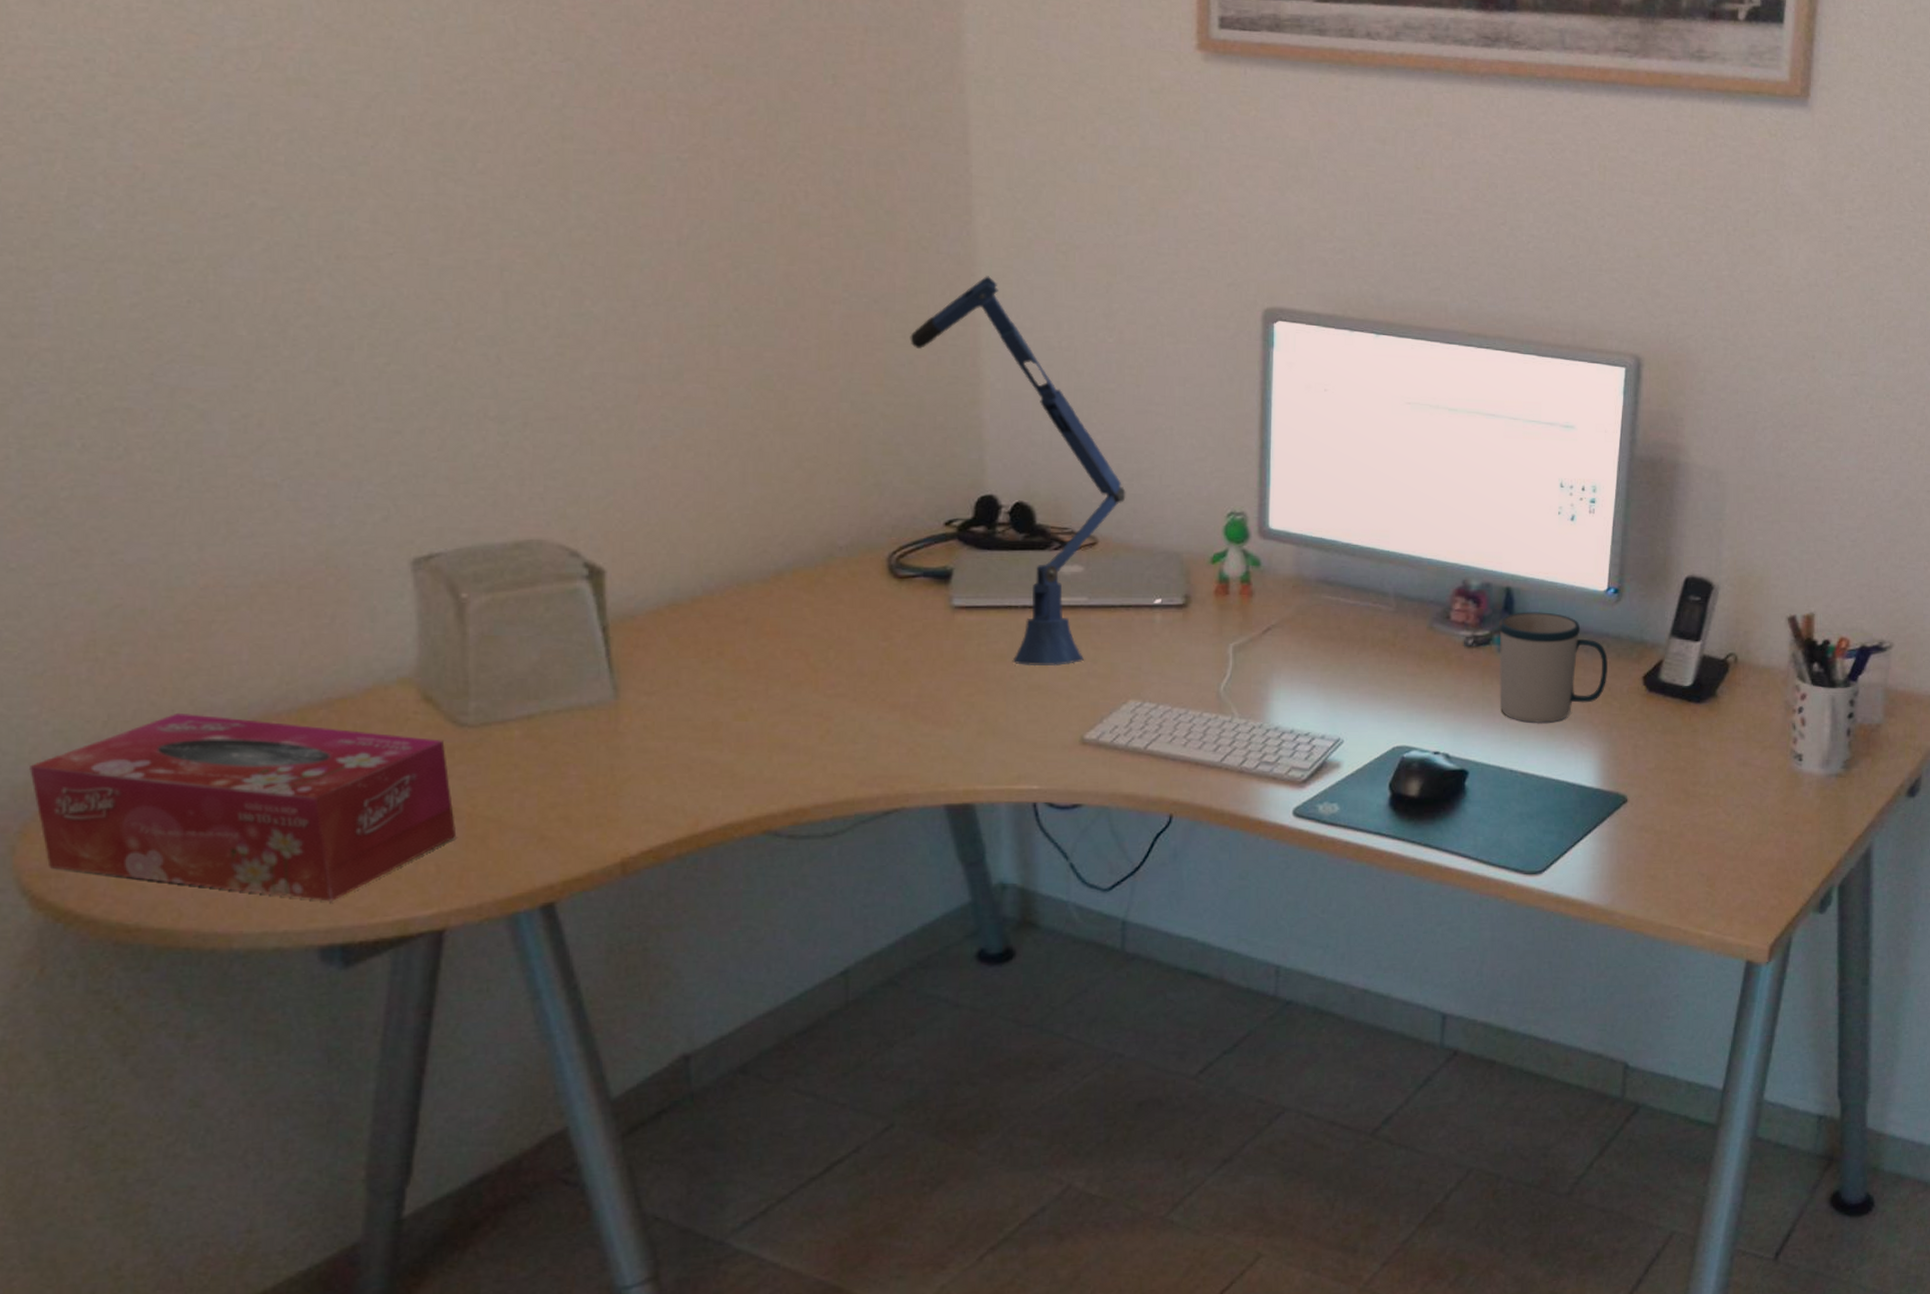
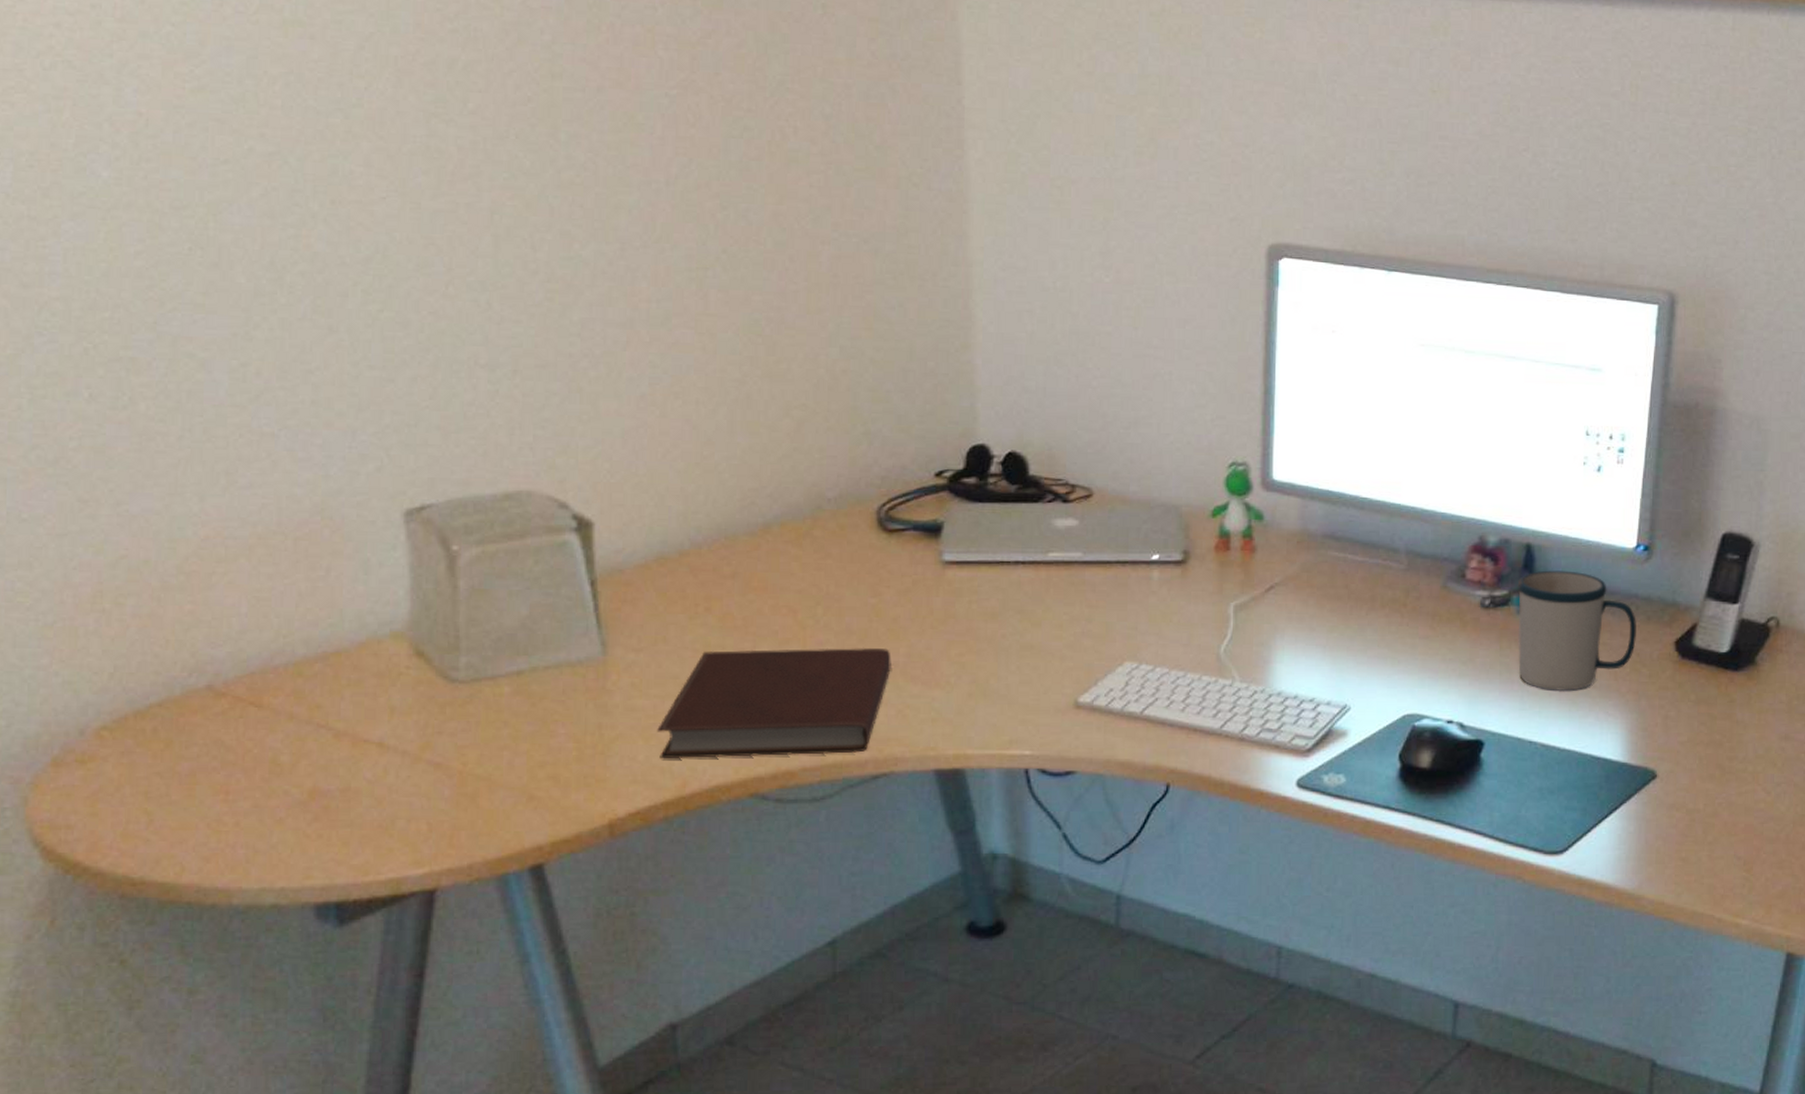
tissue box: present [30,712,457,901] -> none [41,665,448,858]
notebook: none [670,689,902,799] -> present [657,648,891,759]
desk lamp: present [910,276,1126,667] -> none [900,213,1123,626]

